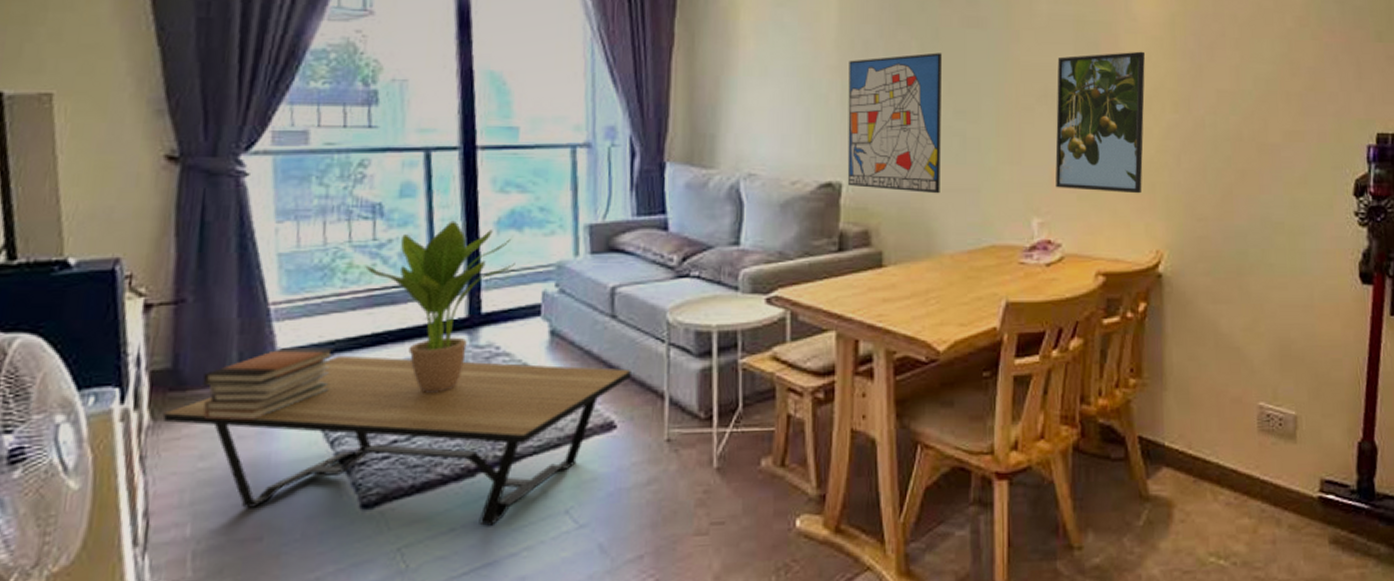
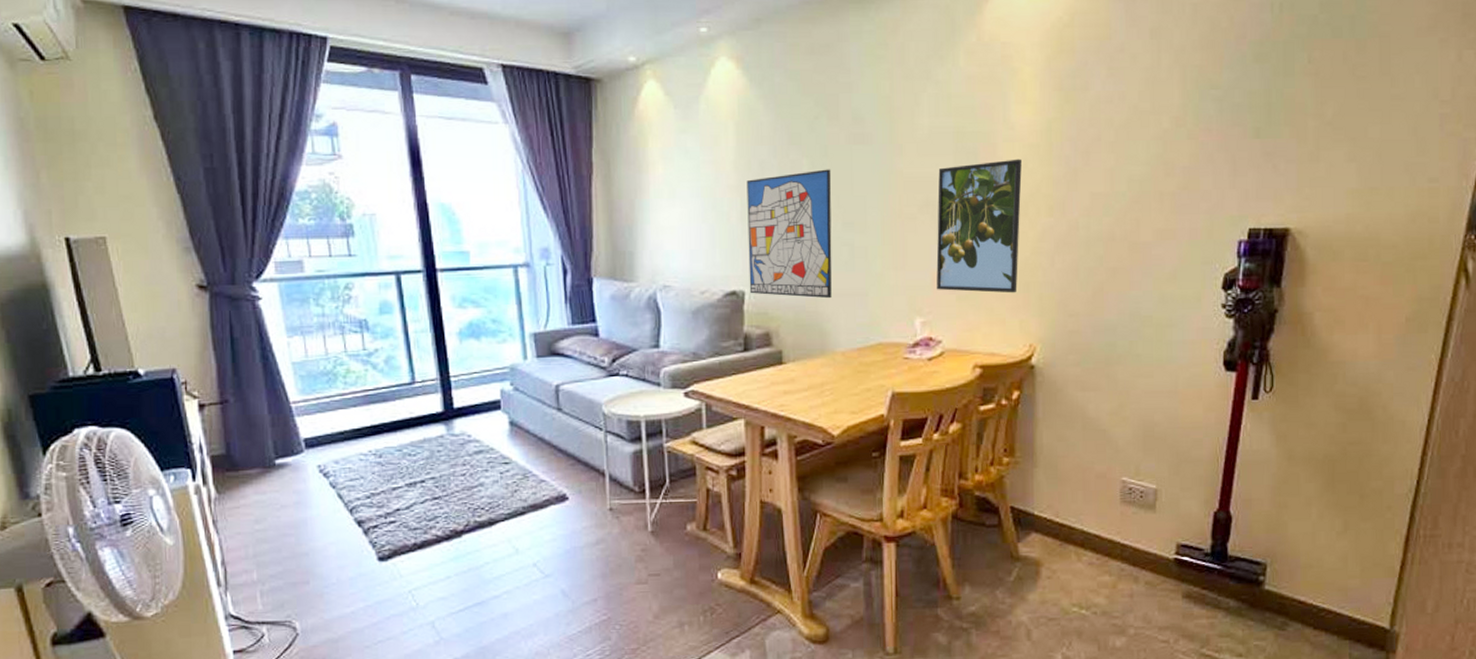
coffee table: present [162,355,631,526] -> none [224,443,577,575]
book stack: present [203,347,335,421] -> none [250,437,345,494]
potted plant: present [365,220,515,393] -> none [360,332,477,472]

